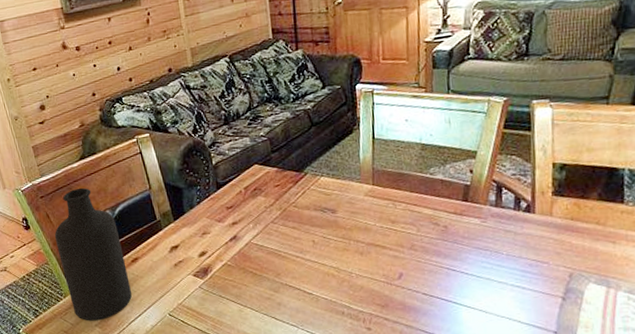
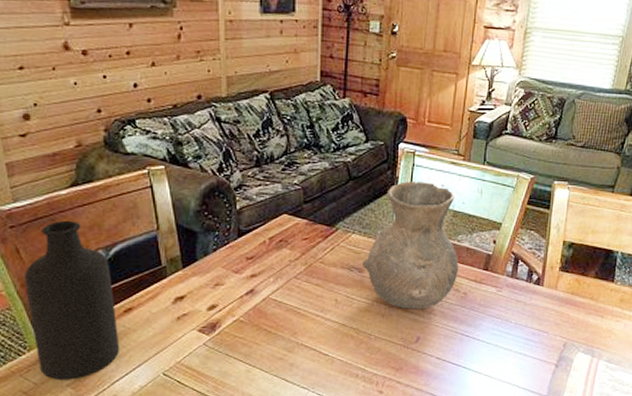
vase: none [334,118,435,247] -> present [363,181,458,310]

